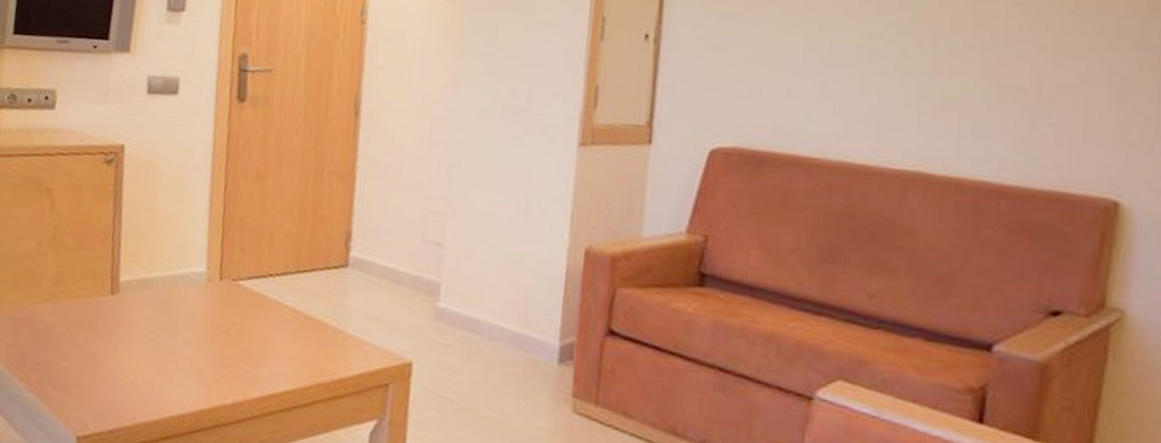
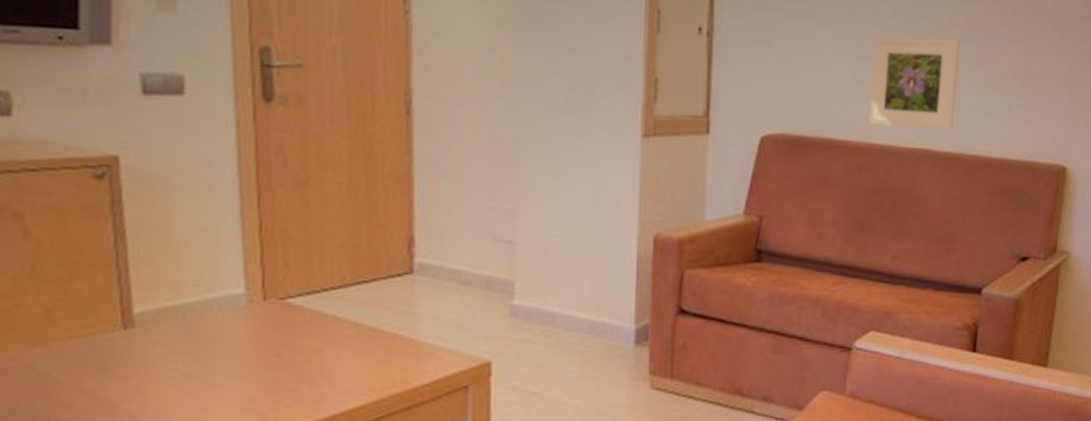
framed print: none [841,42,964,150] -> present [868,36,960,129]

